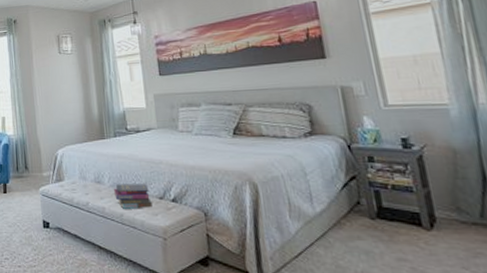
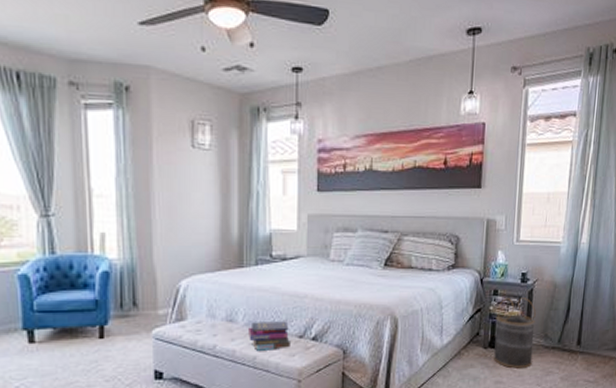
basket: none [377,165,448,246] -> present [494,298,536,369]

